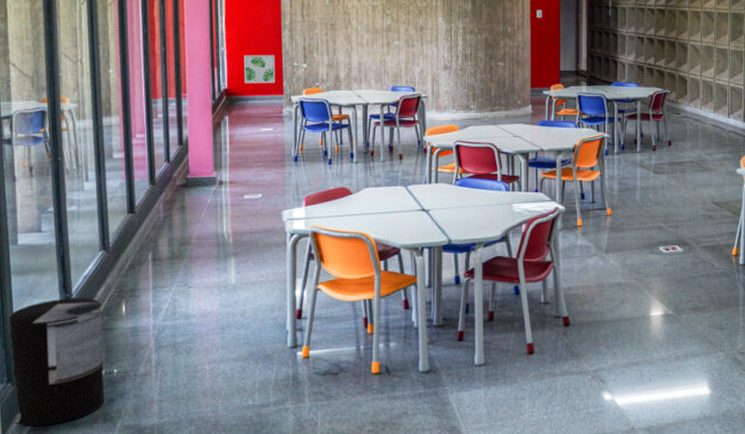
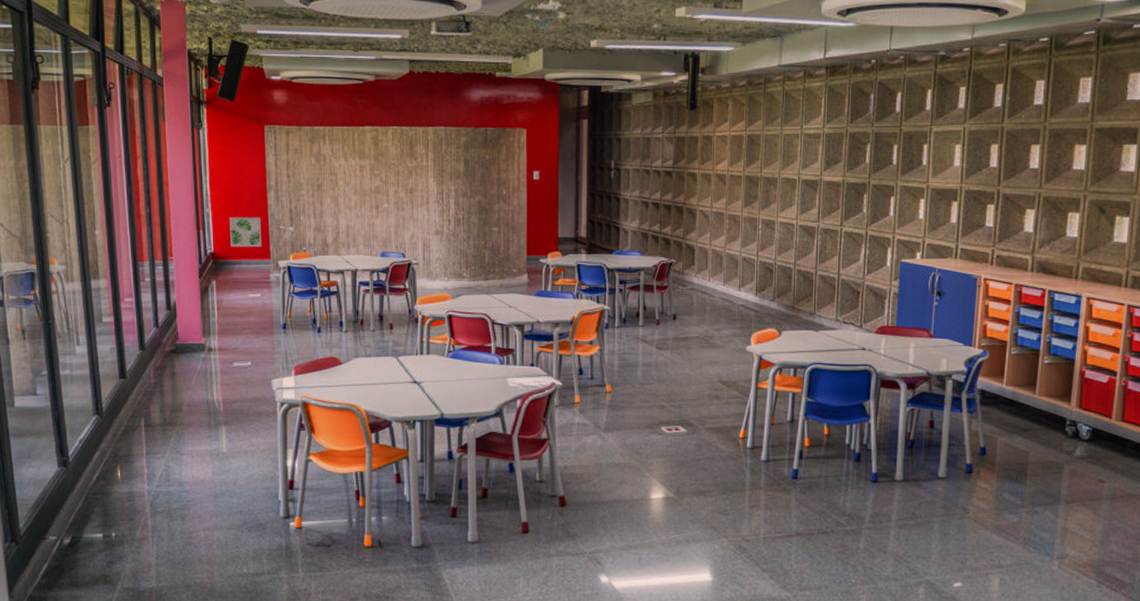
trash can: present [8,298,105,426] -> none [9,461,105,585]

